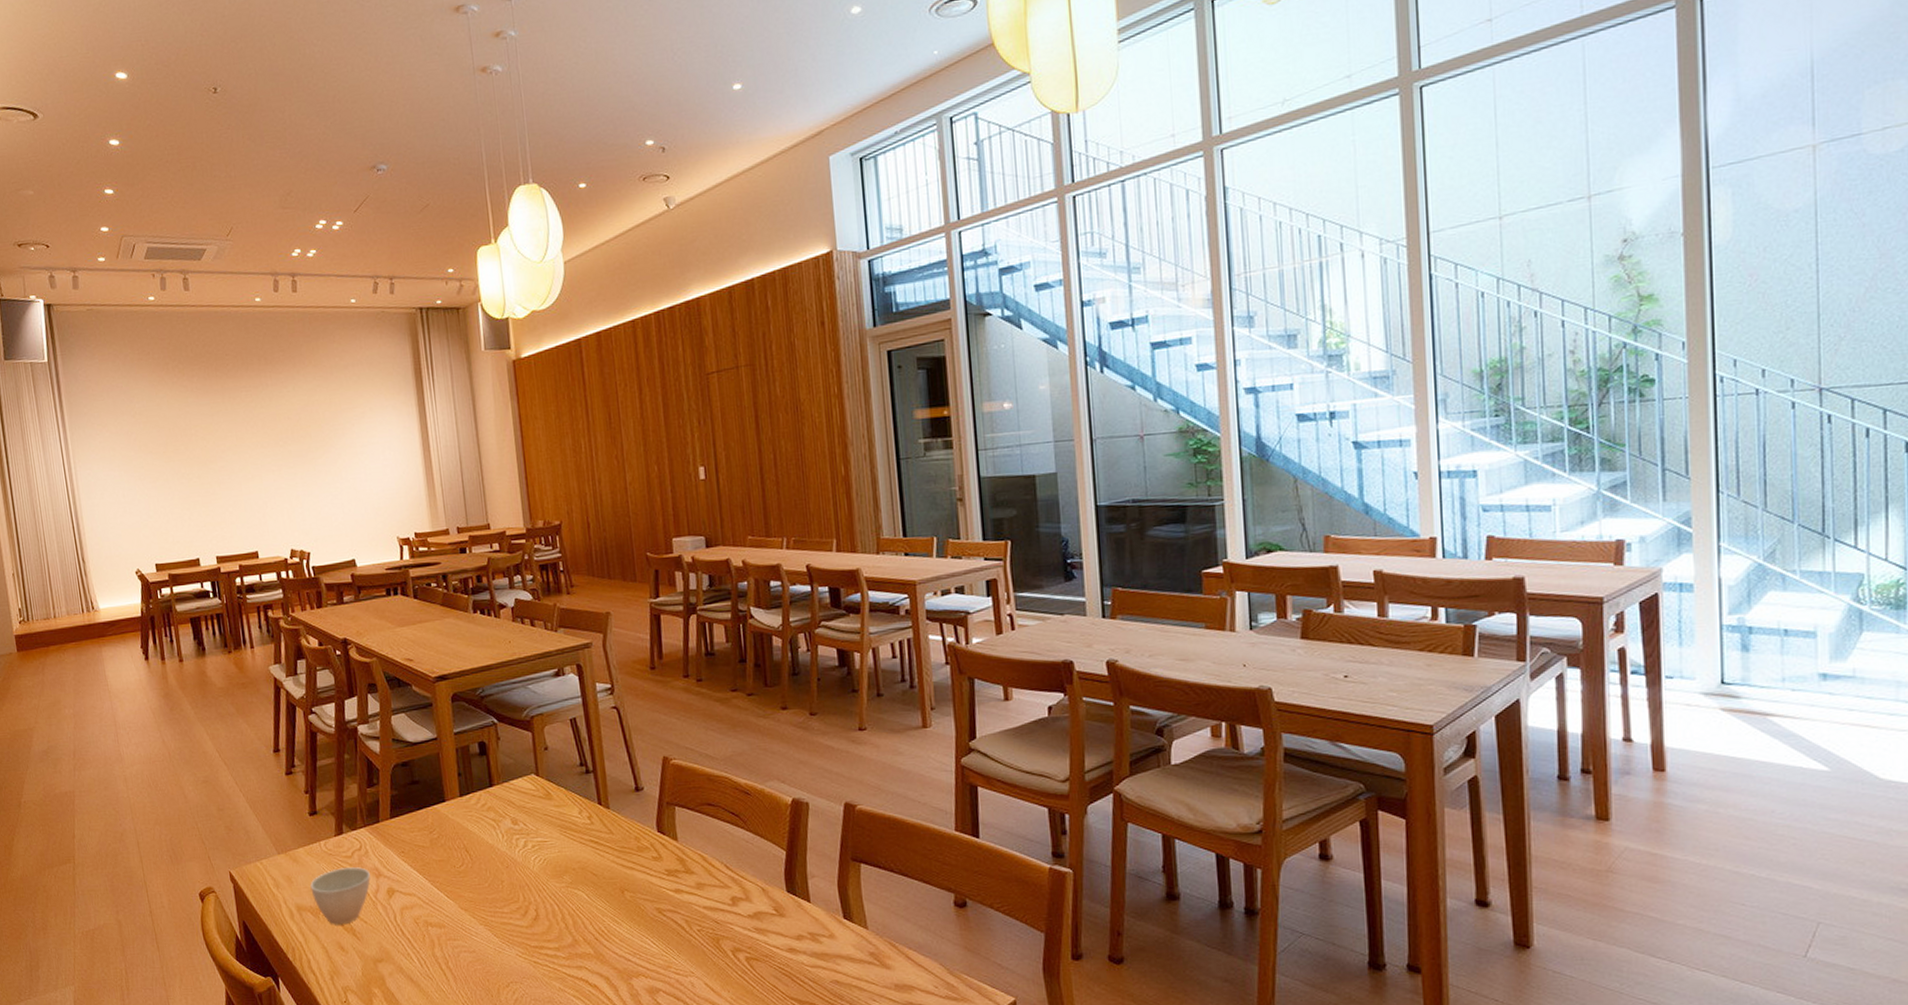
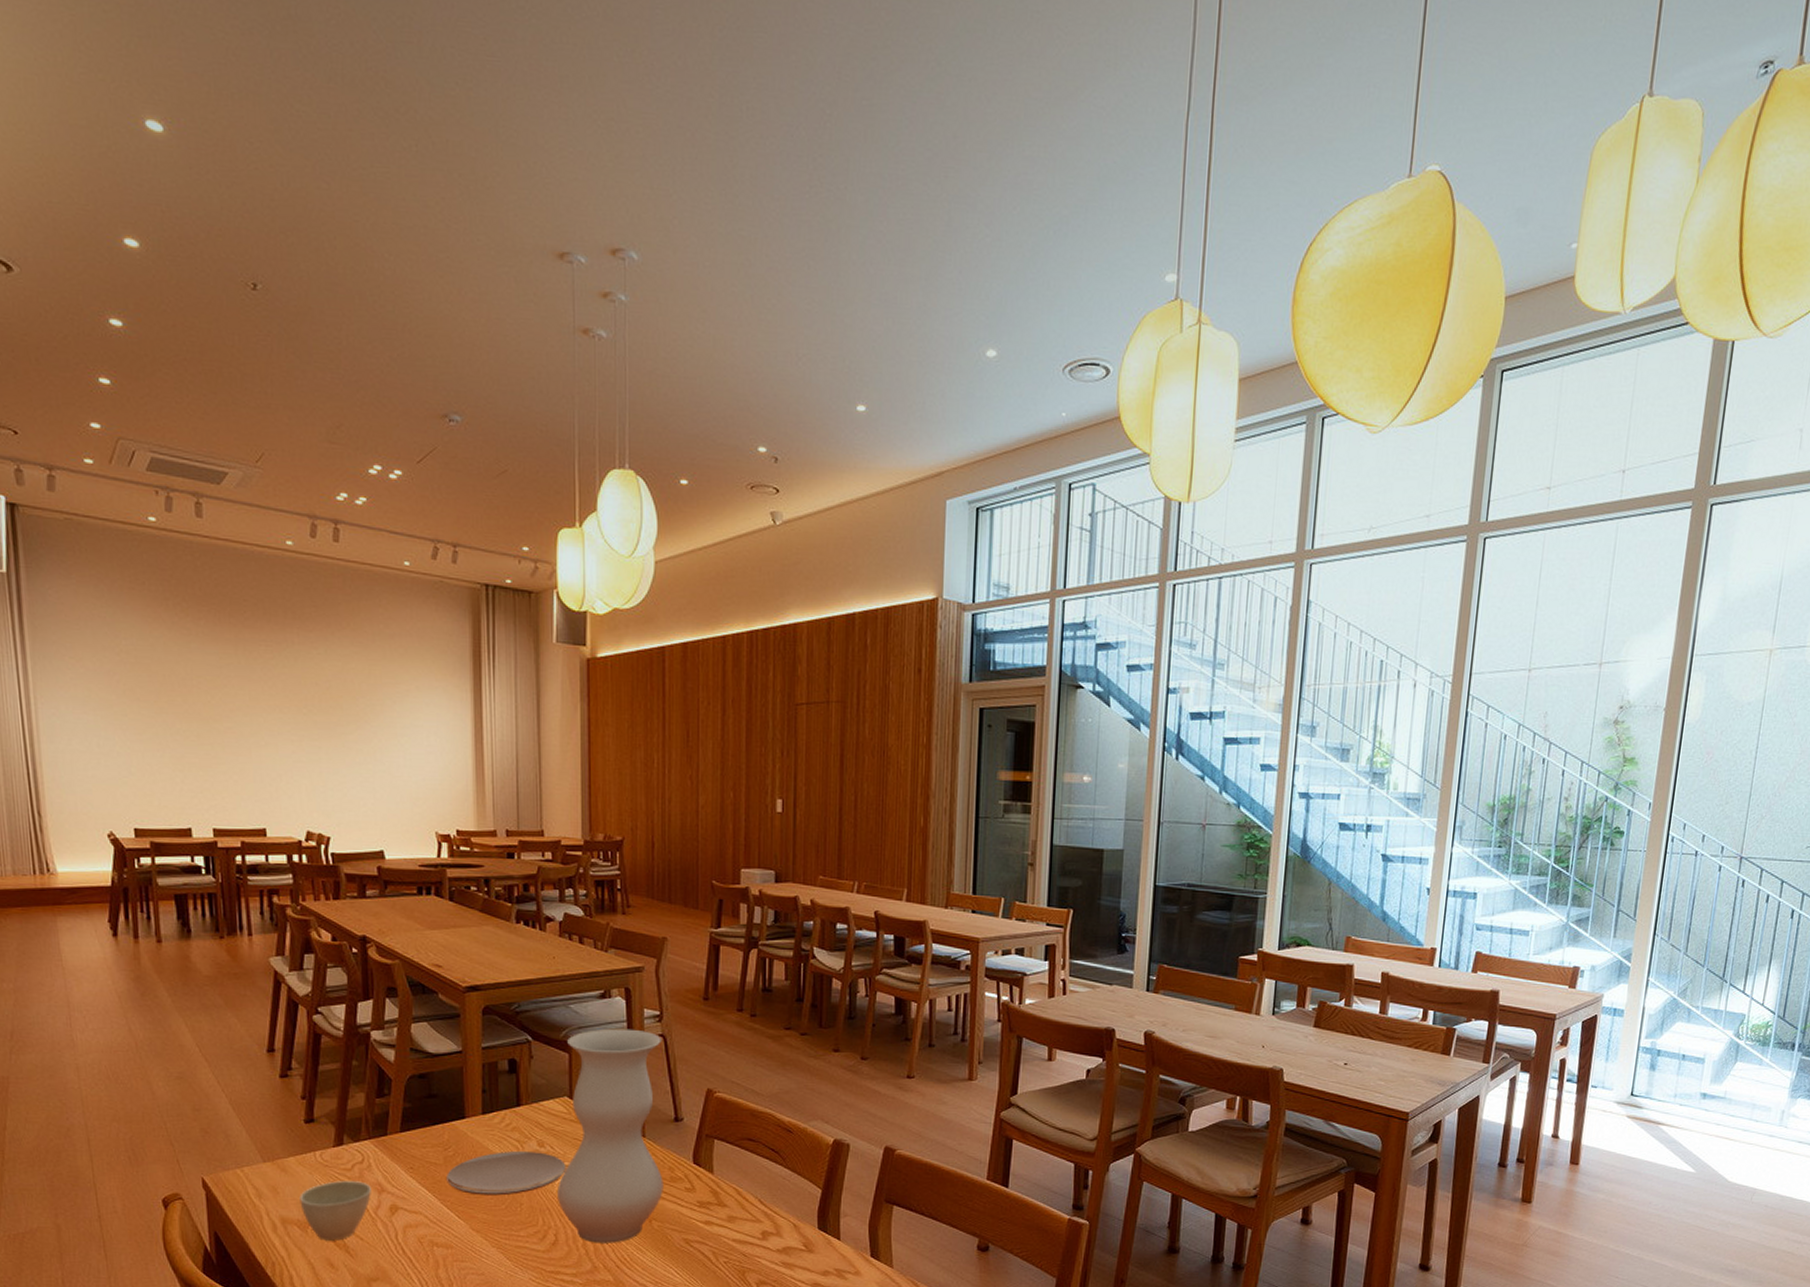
plate: none [434,829,540,875] -> present [447,1150,566,1196]
vase: none [529,703,632,917] -> present [557,1028,663,1243]

